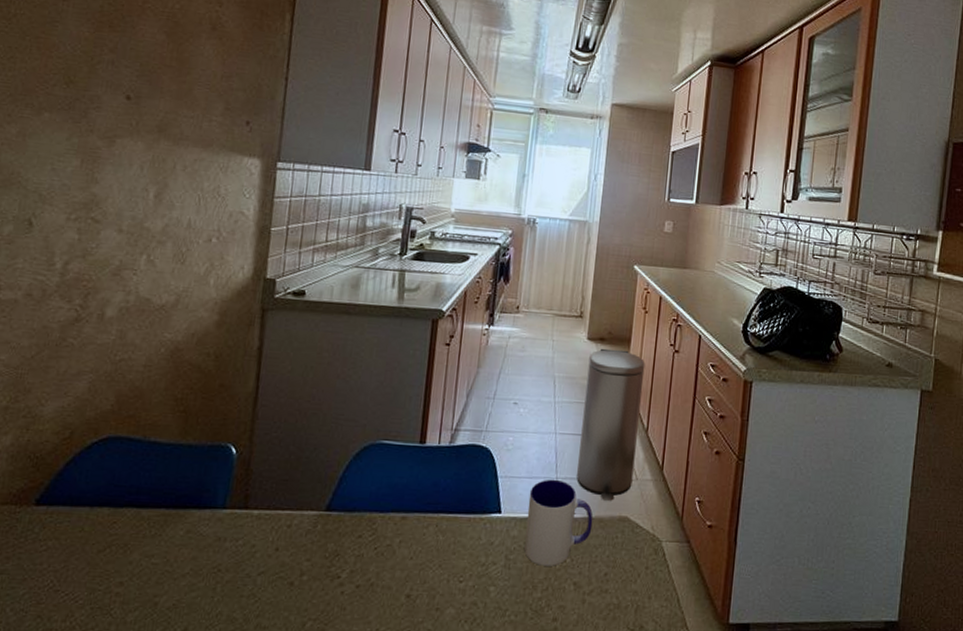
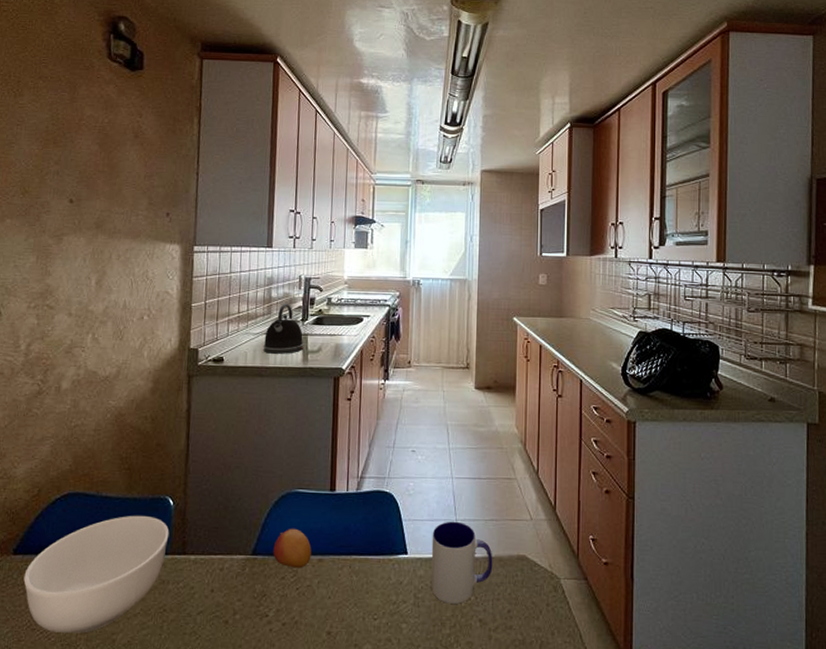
bowl: none [47,463,230,596] -> present [23,515,170,633]
fruit: none [350,482,395,527] -> present [273,528,312,569]
kettle: none [352,233,401,291] -> present [263,303,304,354]
pedal bin: present [577,348,645,501] -> none [475,396,531,541]

